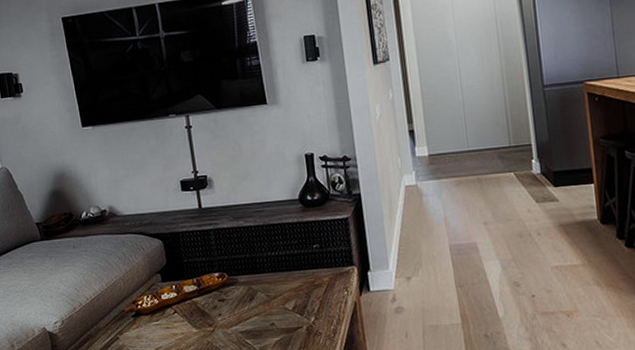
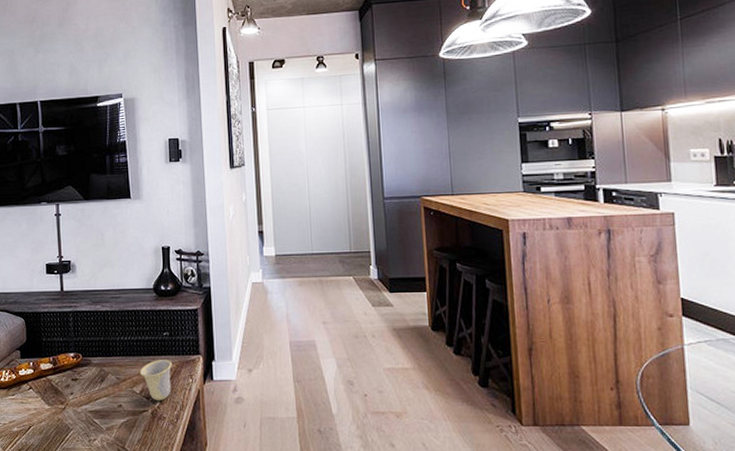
cup: none [291,273,326,317] -> present [140,360,173,401]

